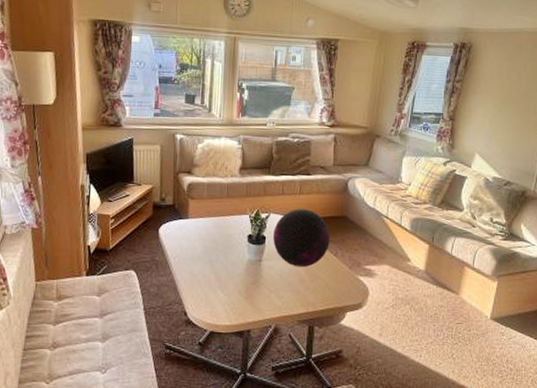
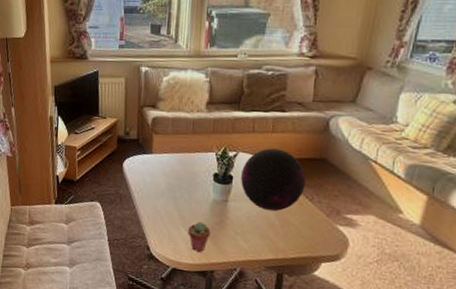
potted succulent: none [224,282,247,312] -> present [188,221,211,252]

